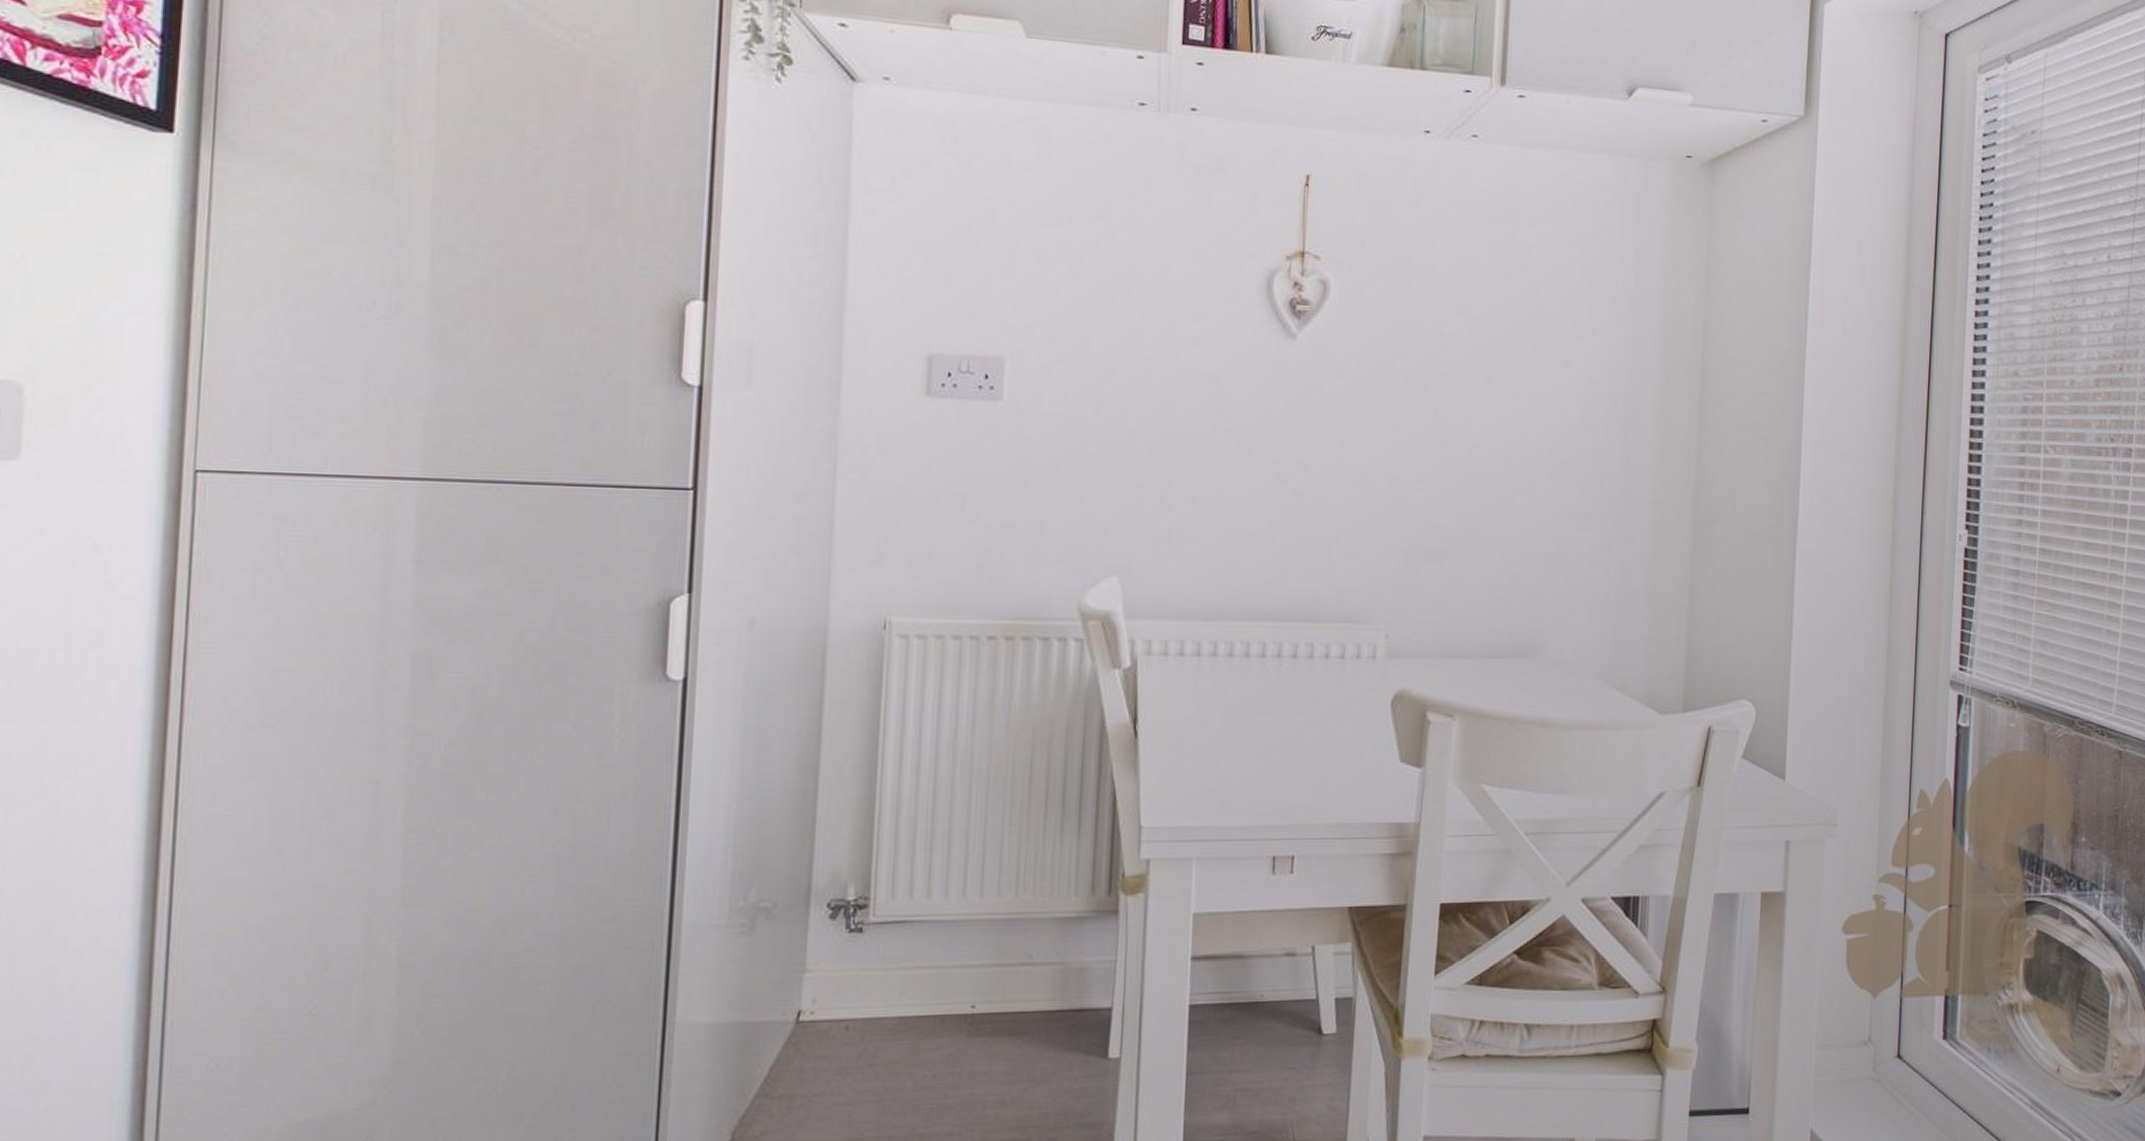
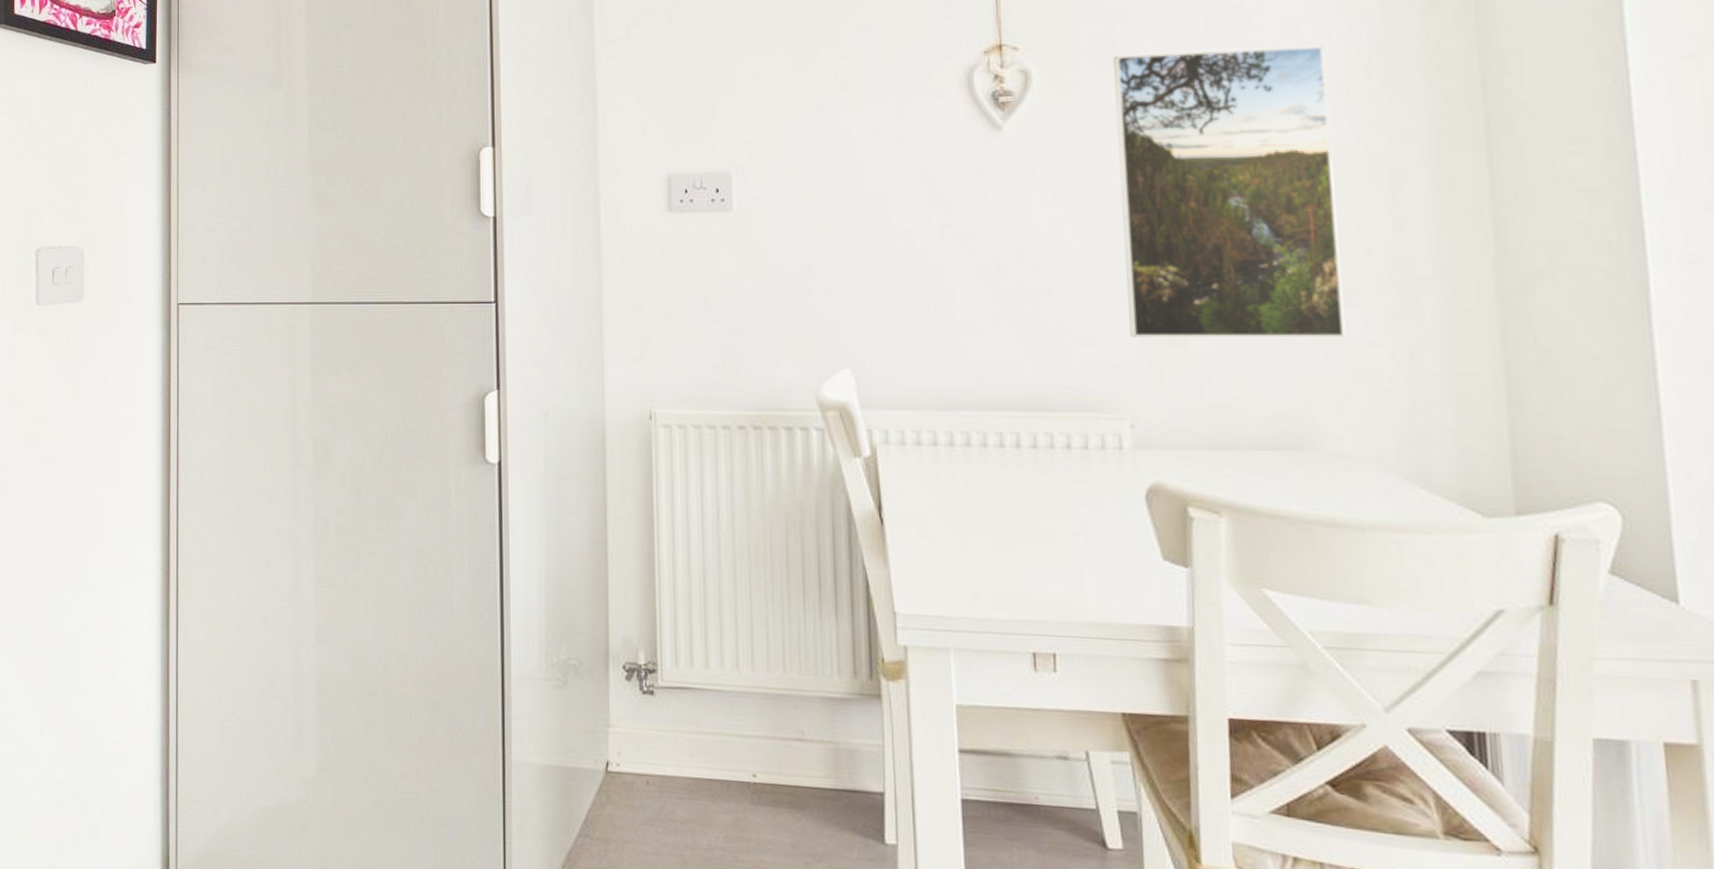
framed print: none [1394,277,1587,557] -> present [1113,46,1346,338]

